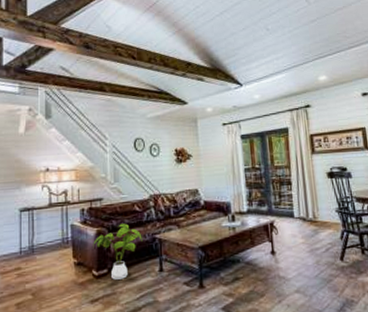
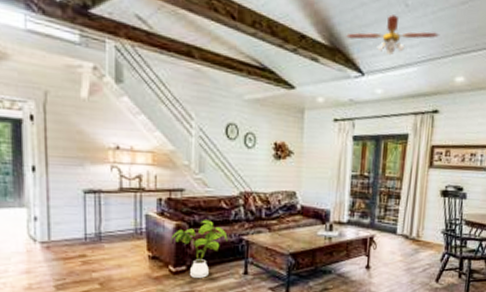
ceiling fan: none [223,38,299,68] -> present [346,15,440,56]

